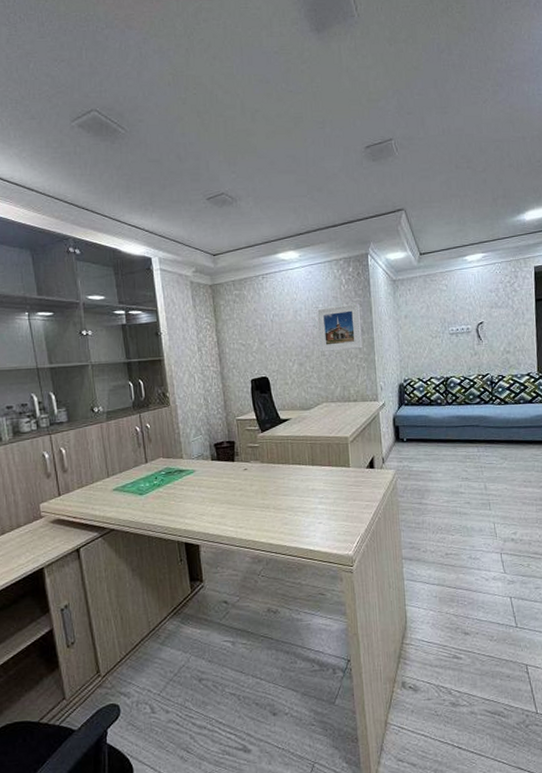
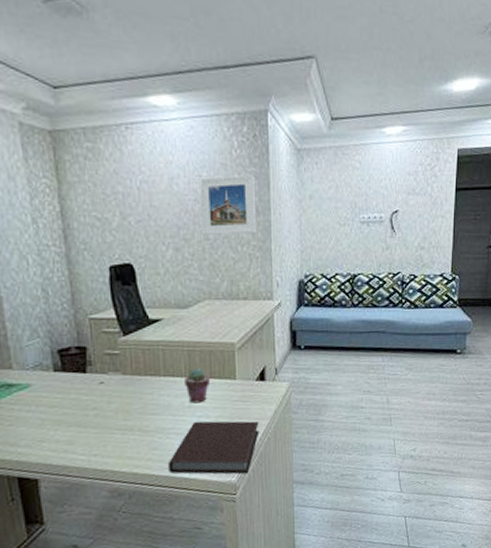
notebook: none [296,501,371,549] -> present [167,421,259,475]
potted succulent: none [308,457,329,487] -> present [184,367,211,403]

